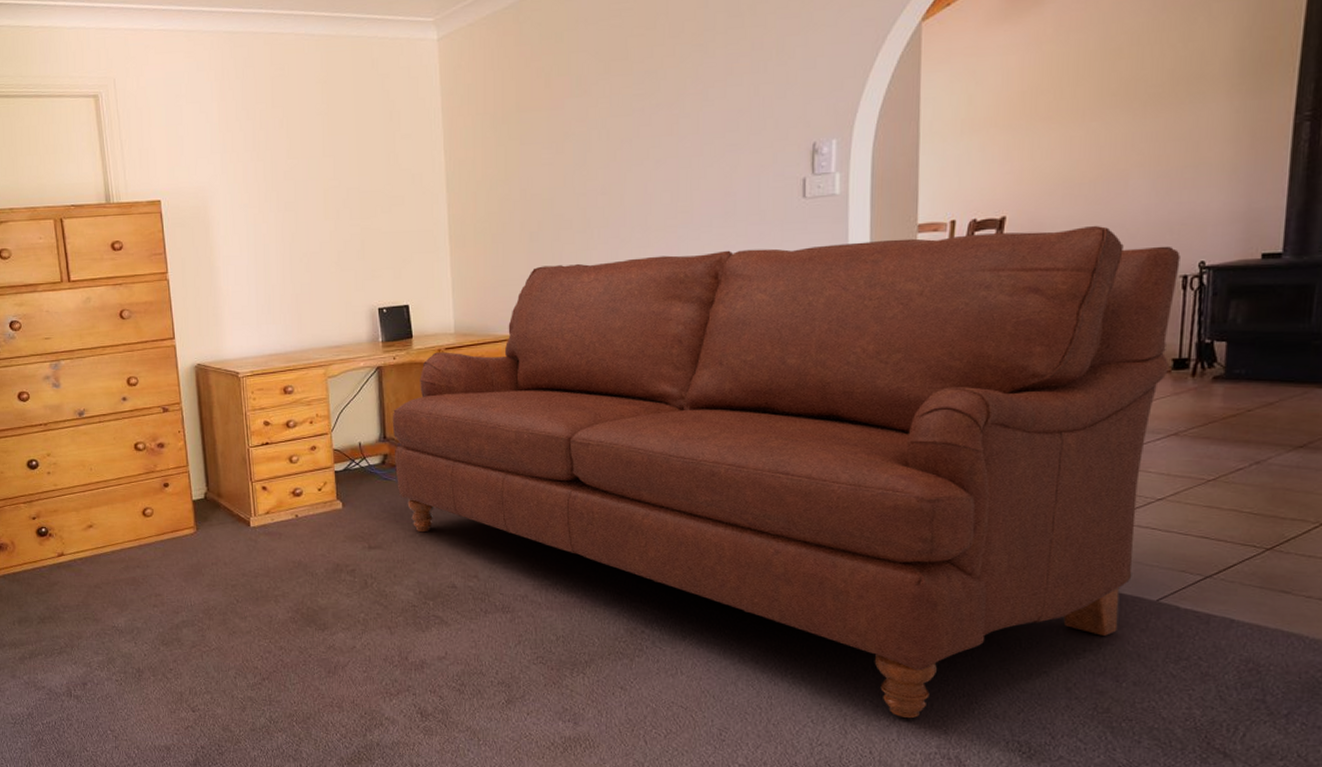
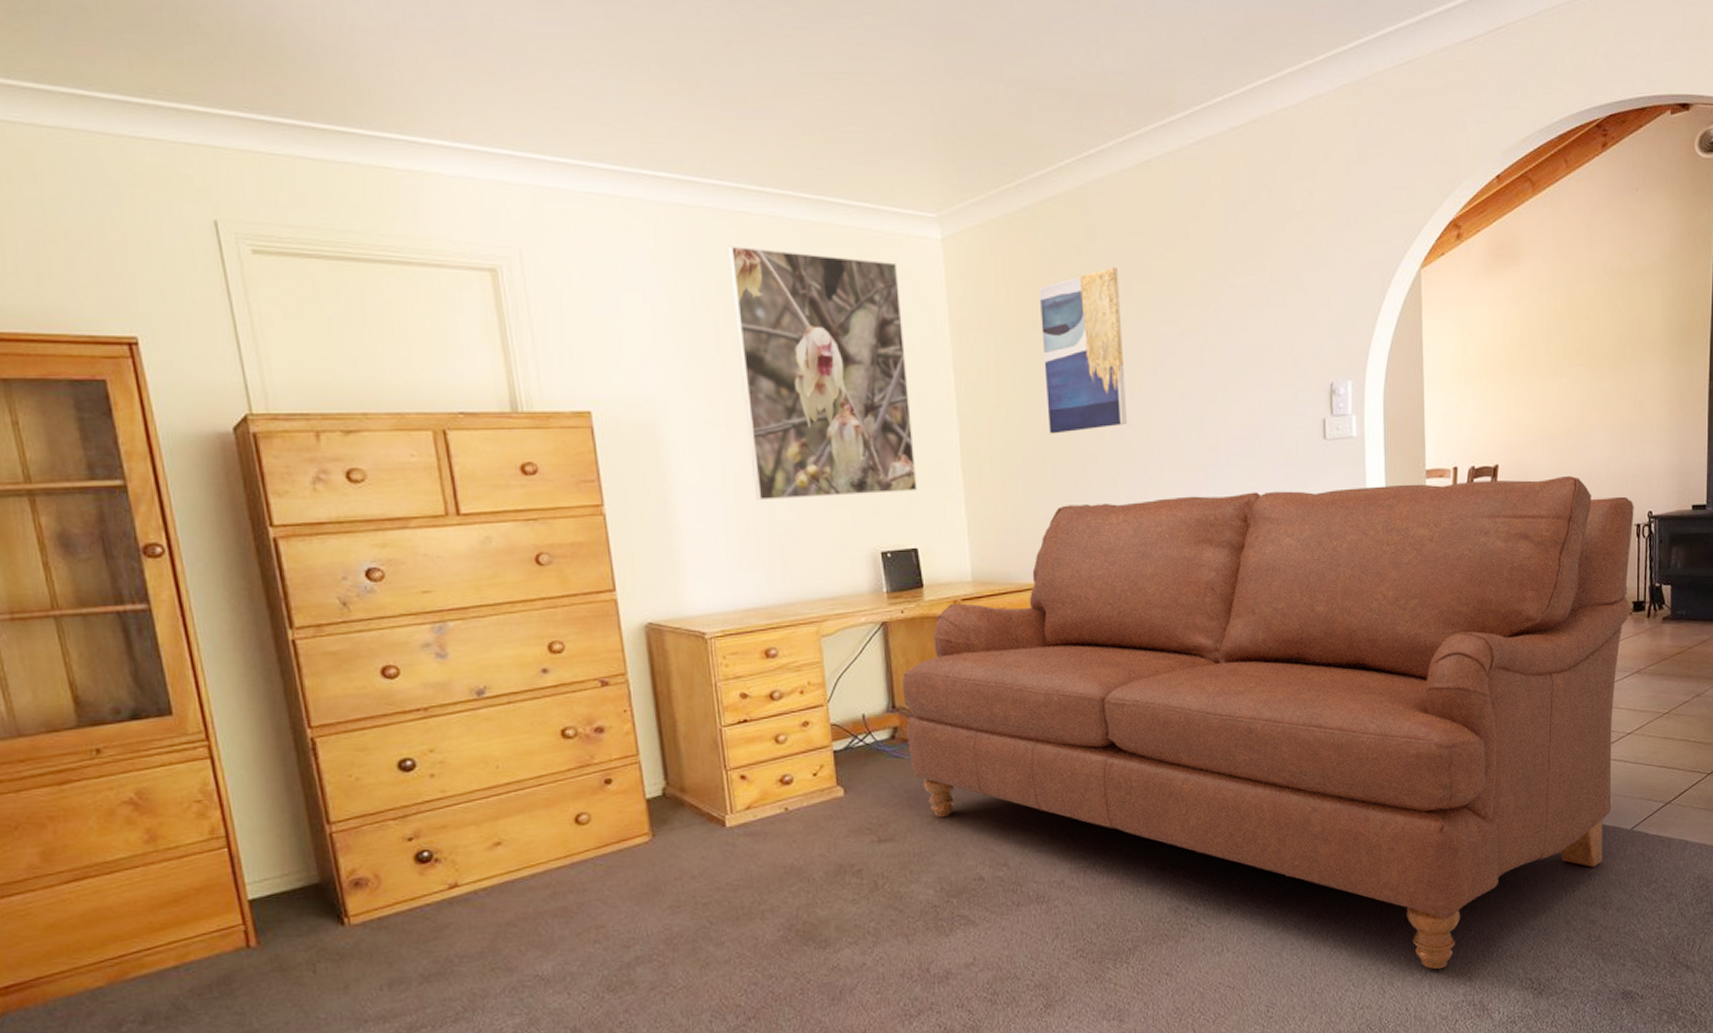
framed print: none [264,61,410,267] -> present [728,246,918,501]
wall art: none [522,49,602,203] -> present [1038,266,1128,434]

